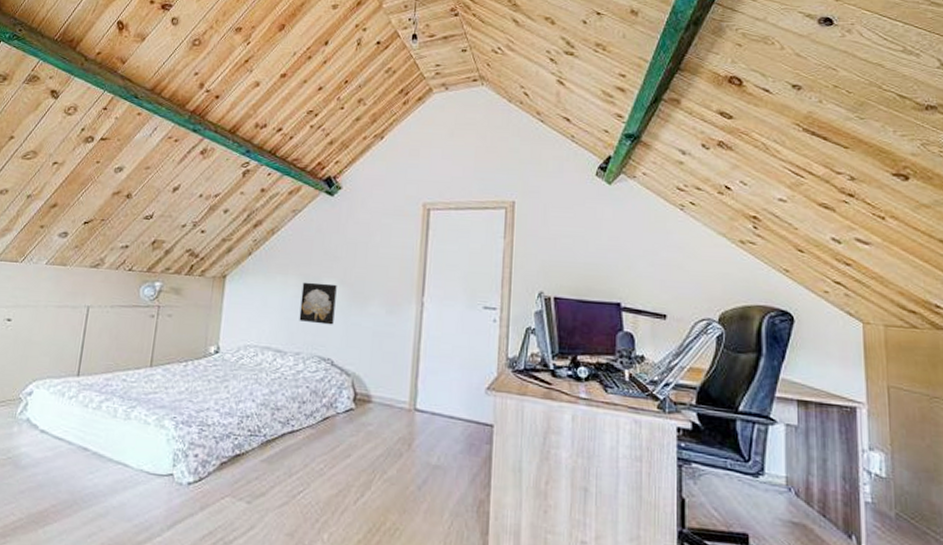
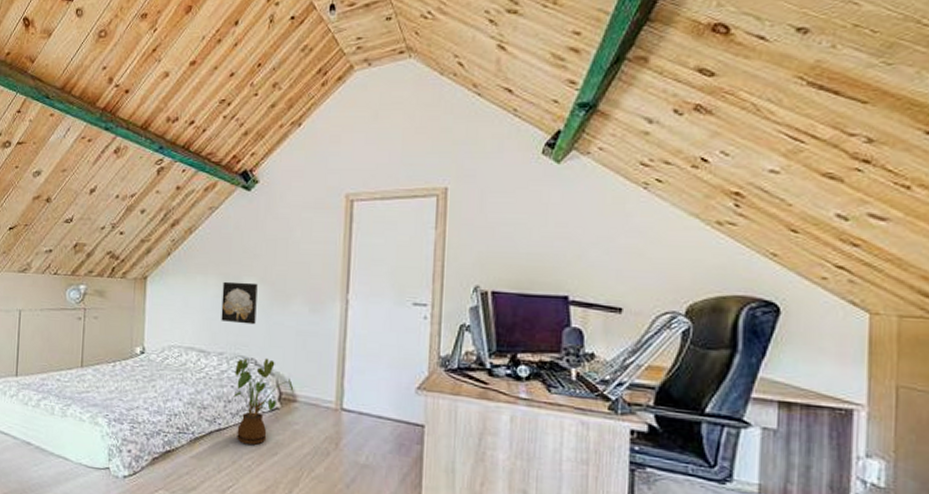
house plant: none [308,358,369,448] -> present [233,357,294,446]

